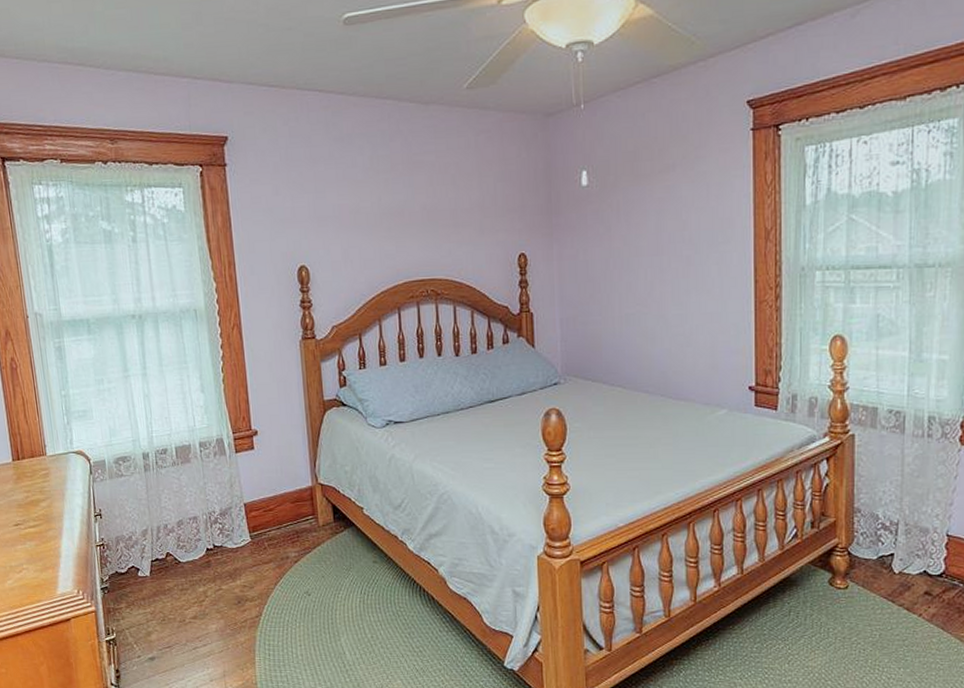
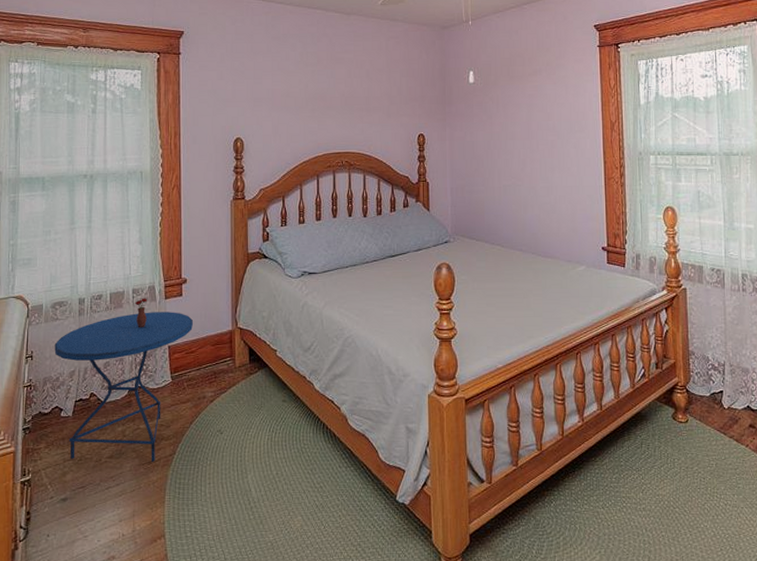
side table: none [122,452,270,623] -> present [54,298,194,462]

